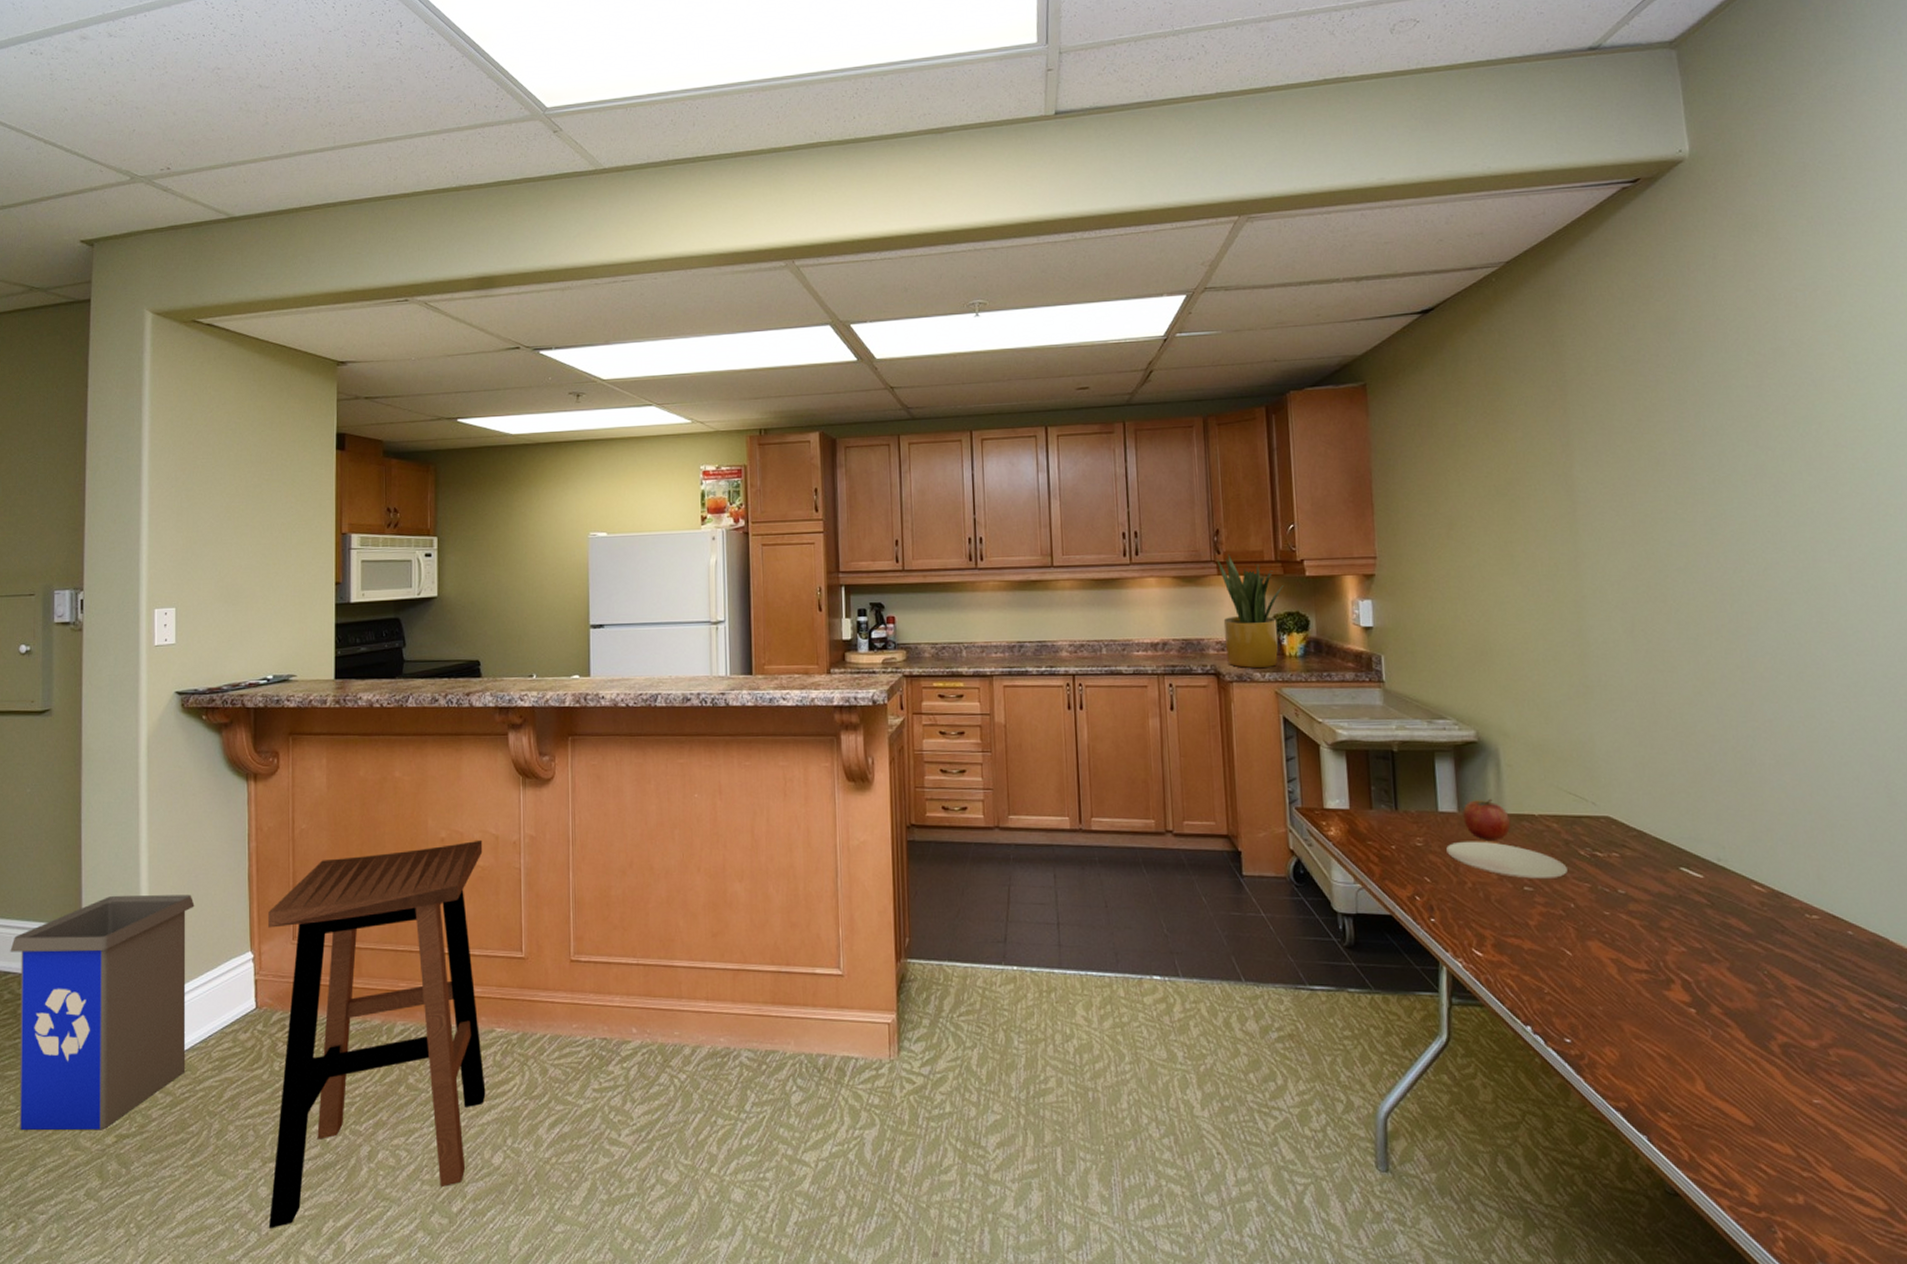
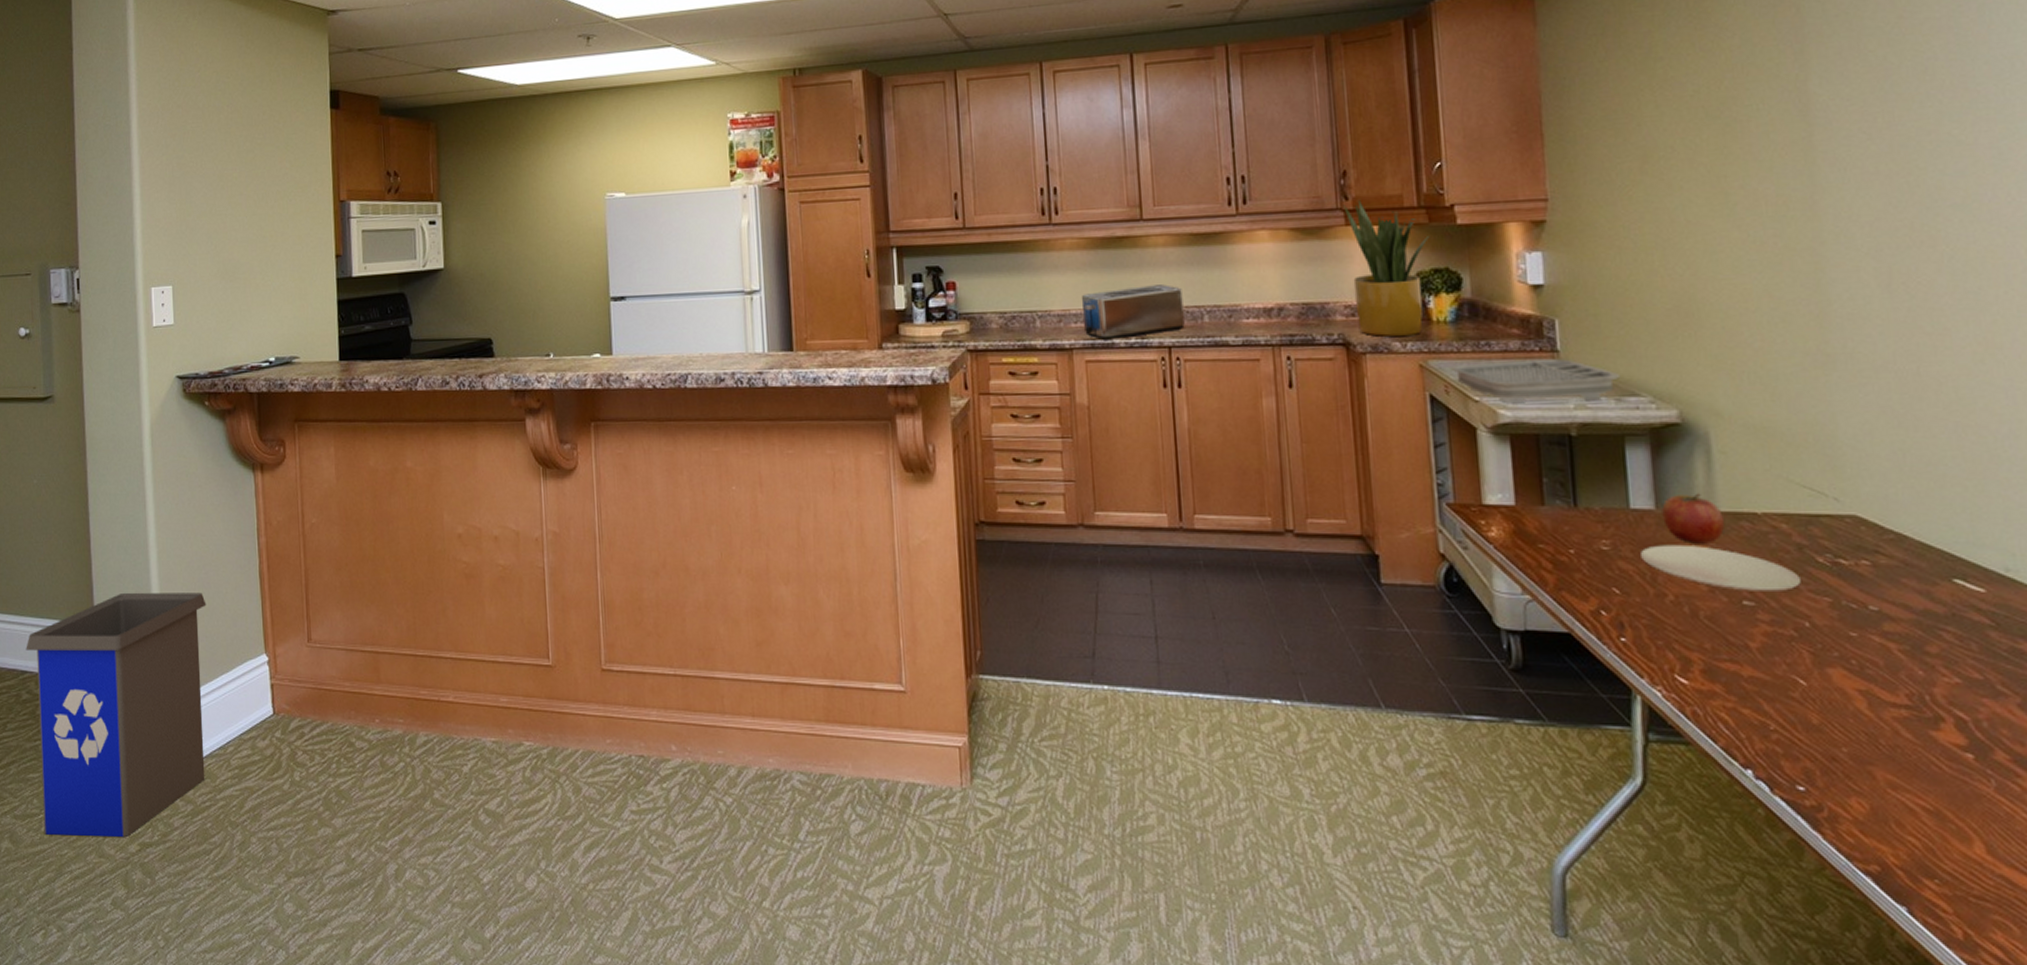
bar stool: present [268,839,486,1229] -> none [281,536,516,947]
toaster: none [1000,622,1086,668] -> present [1081,284,1185,340]
dish rack: none [1299,688,1432,725] -> present [1450,359,1621,404]

